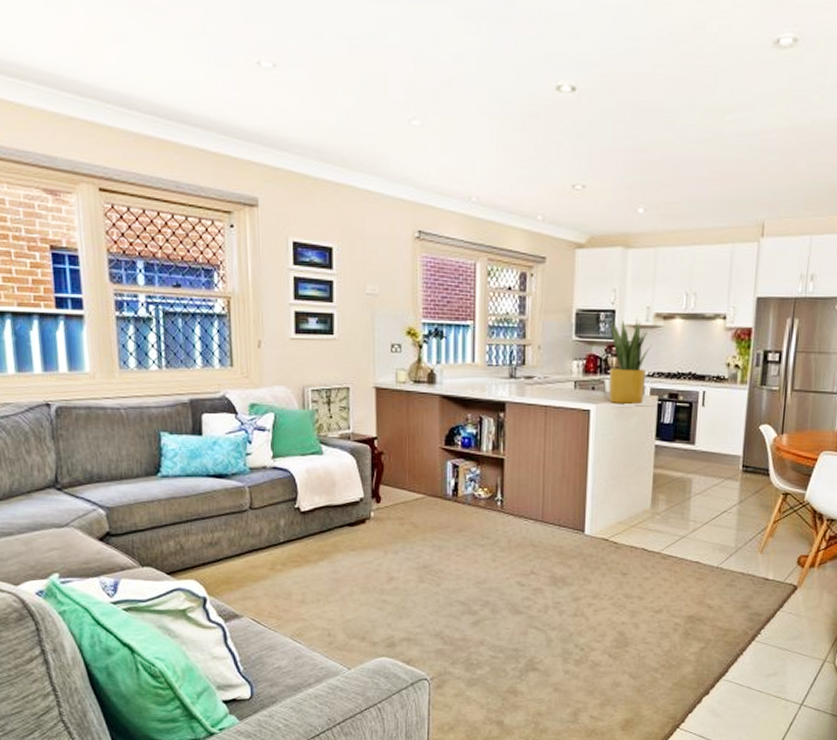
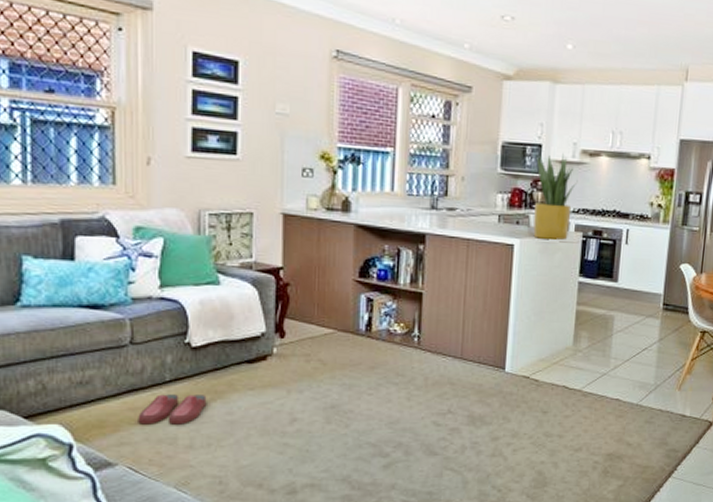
slippers: none [258,554,315,582] -> present [138,394,207,425]

